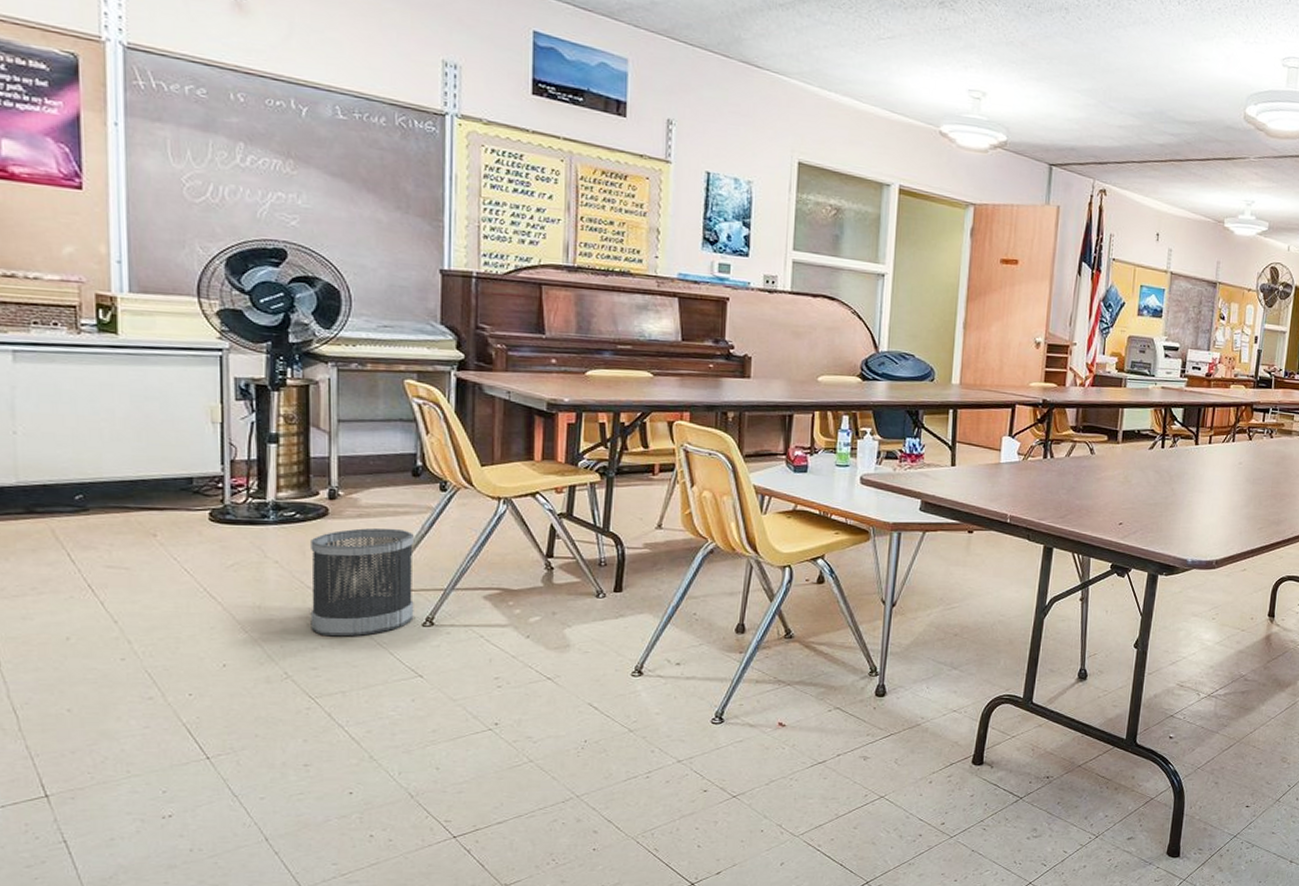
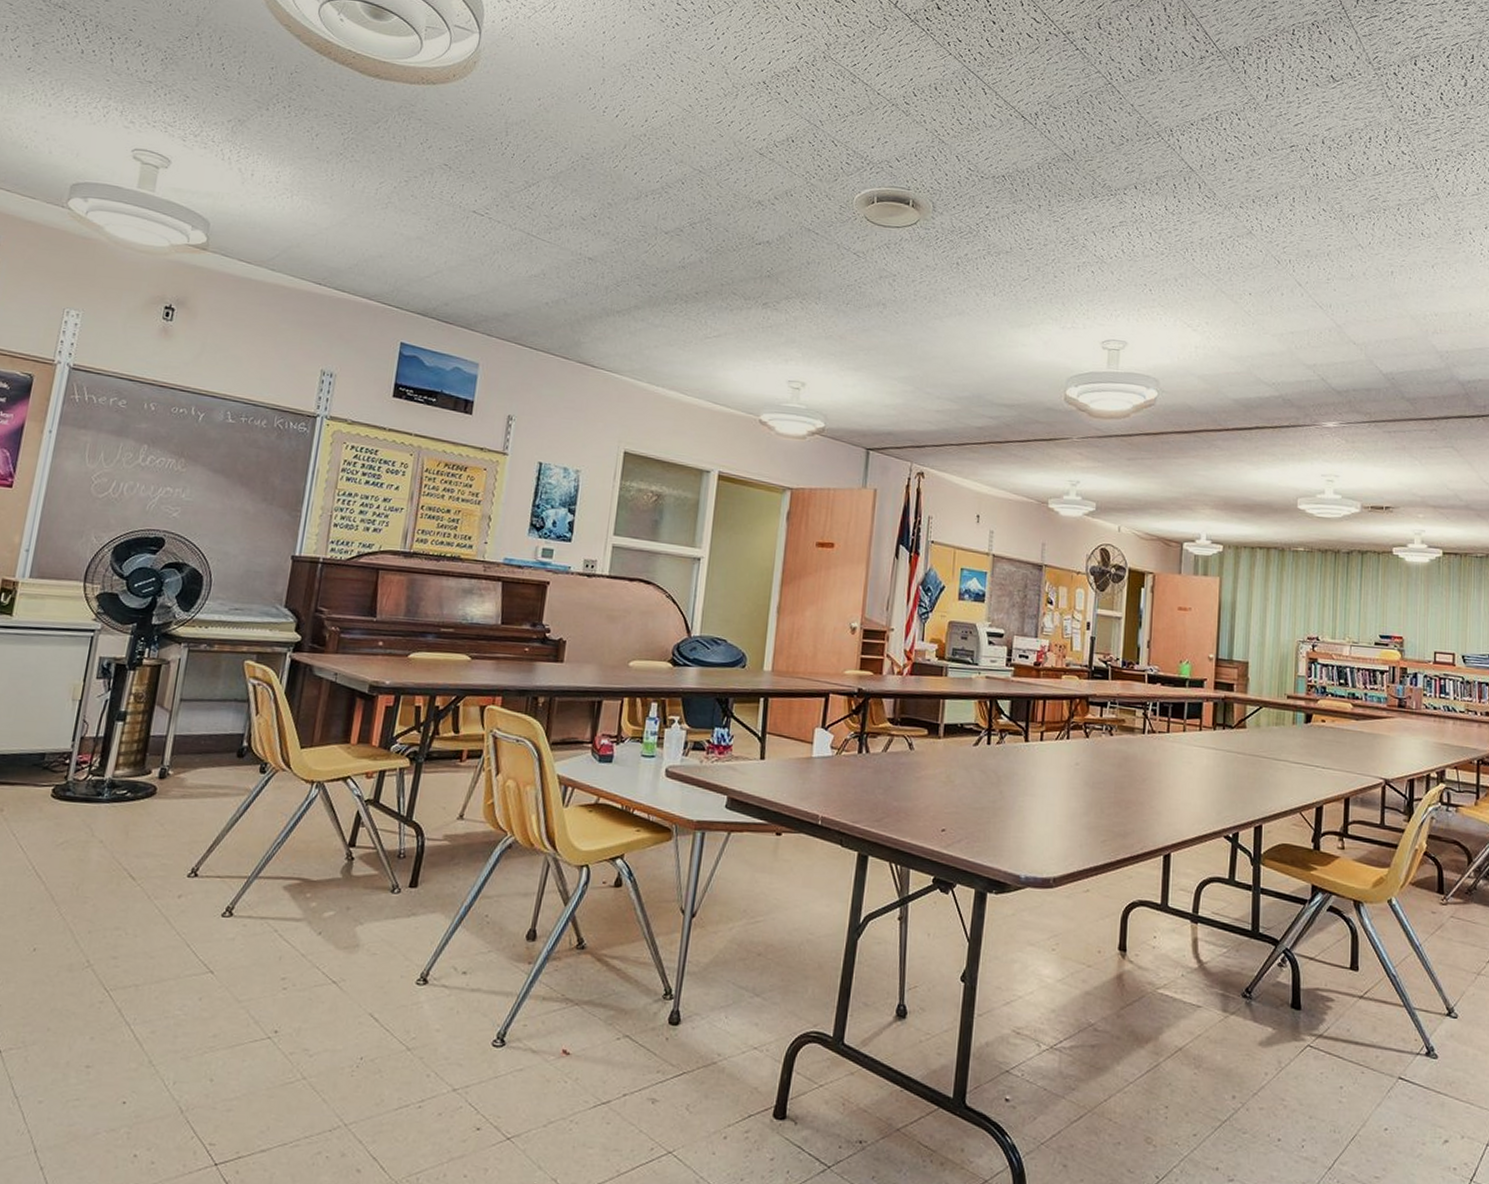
wastebasket: present [310,528,414,637] -> none [119,809,229,925]

